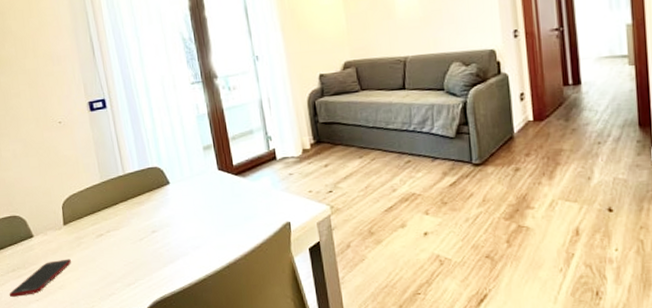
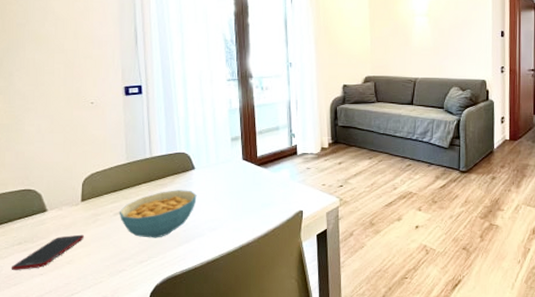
cereal bowl: none [100,206,176,260] -> present [119,190,197,238]

